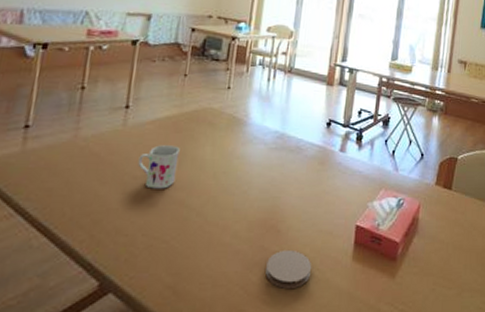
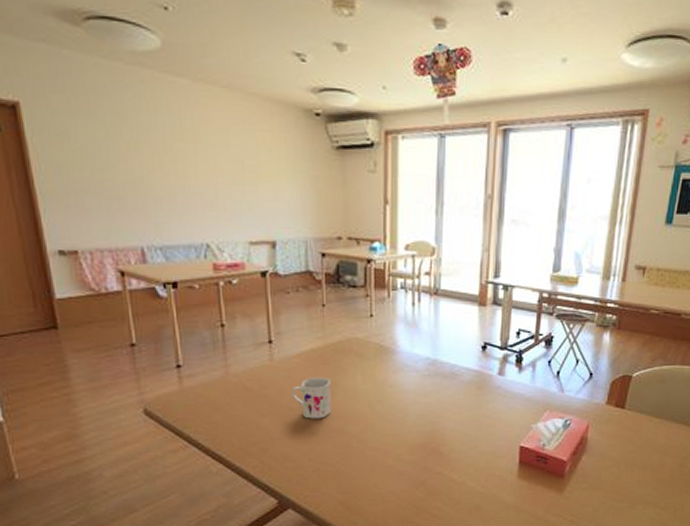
coaster: present [265,249,312,289] -> none [432,469,477,503]

